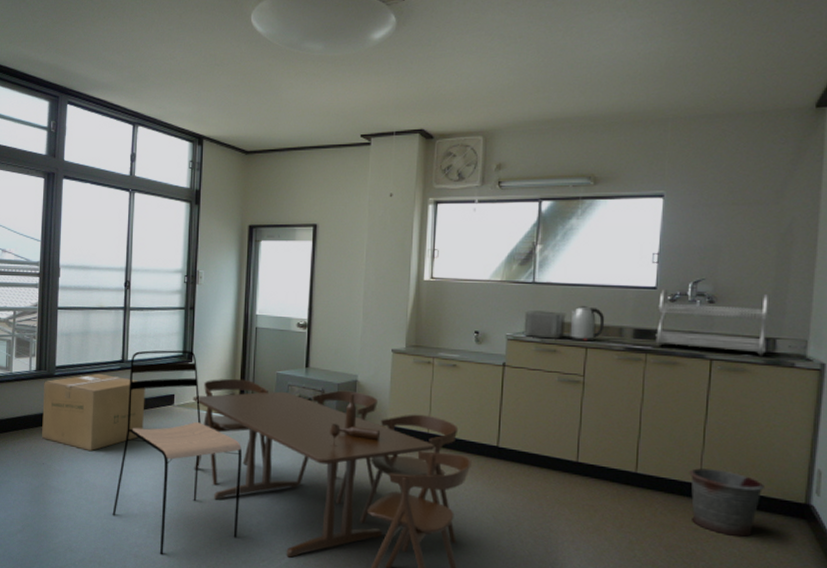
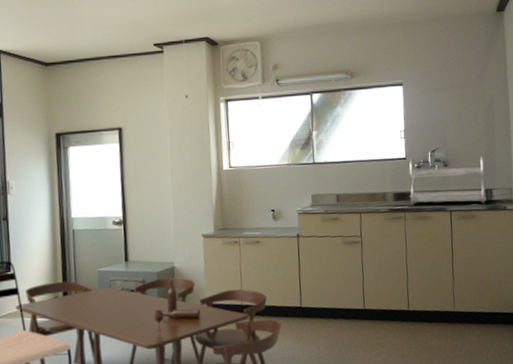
toaster: present [524,310,567,339] -> none [309,185,343,210]
kettle: present [570,306,605,342] -> none [345,178,372,209]
bucket: present [689,468,764,537] -> none [446,297,498,348]

